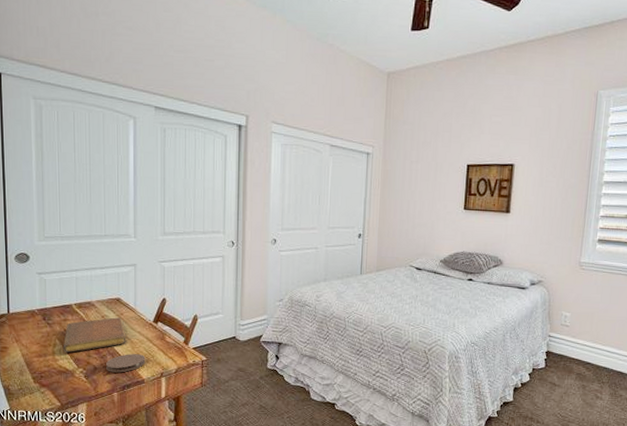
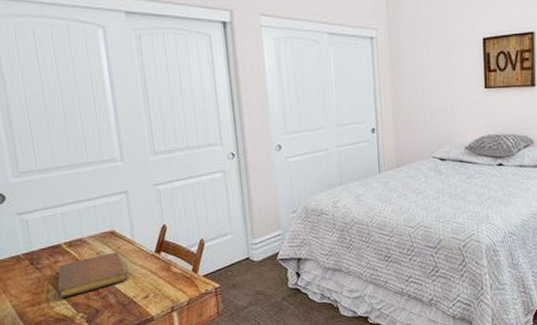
coaster: present [106,354,146,373] -> none [108,289,153,313]

